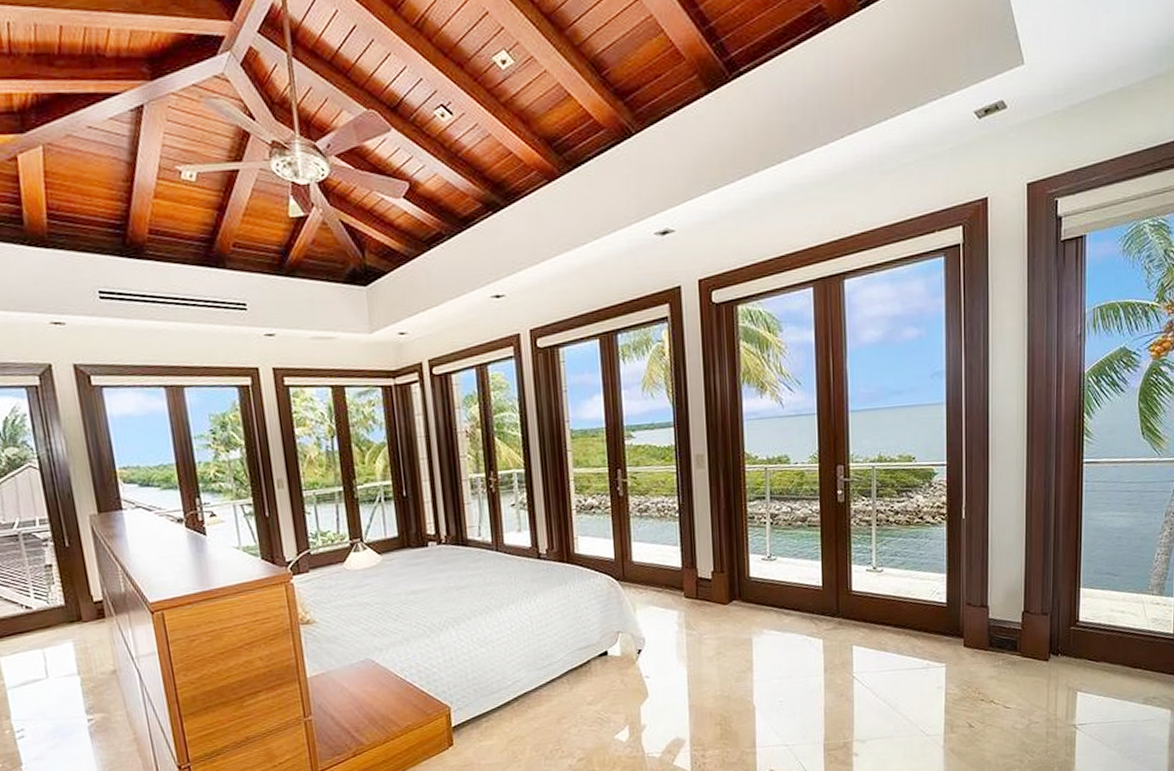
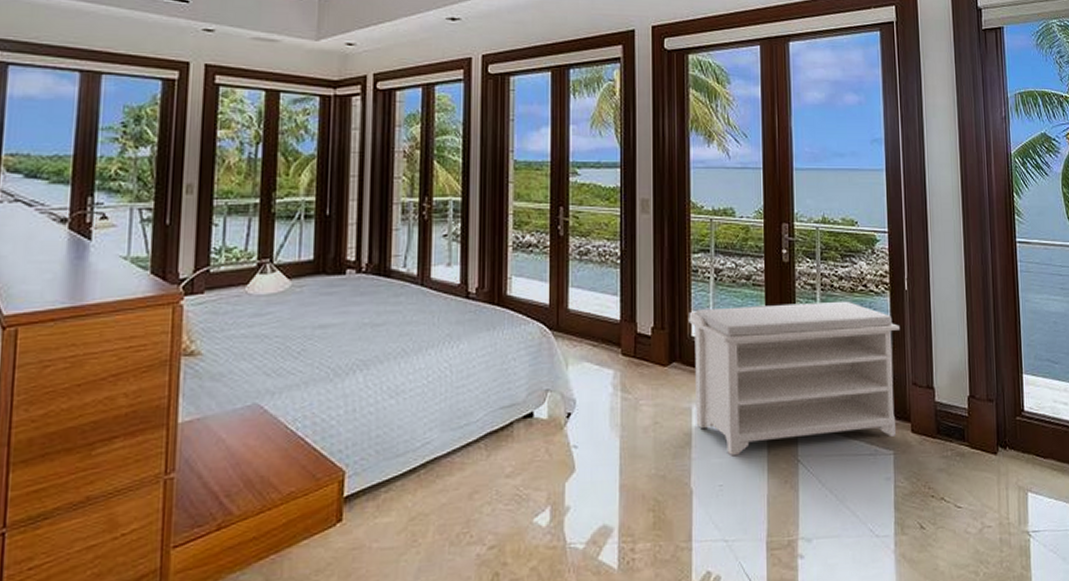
bench: none [746,533,957,677] -> present [689,300,901,457]

